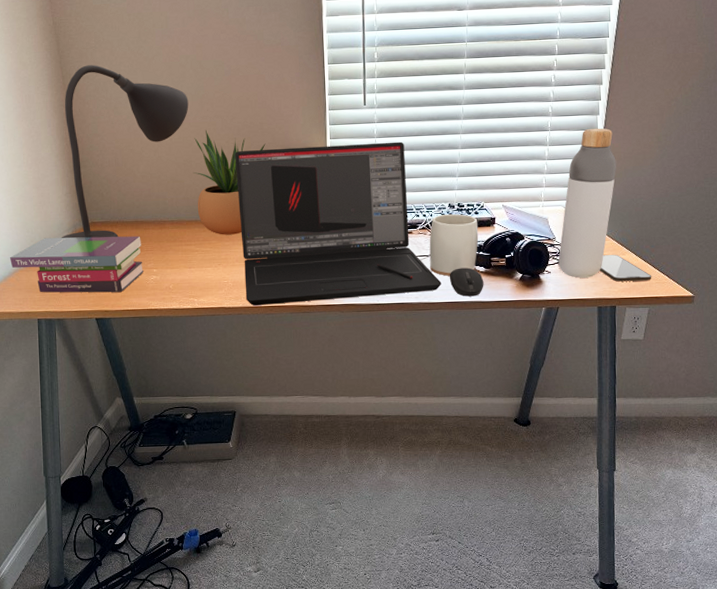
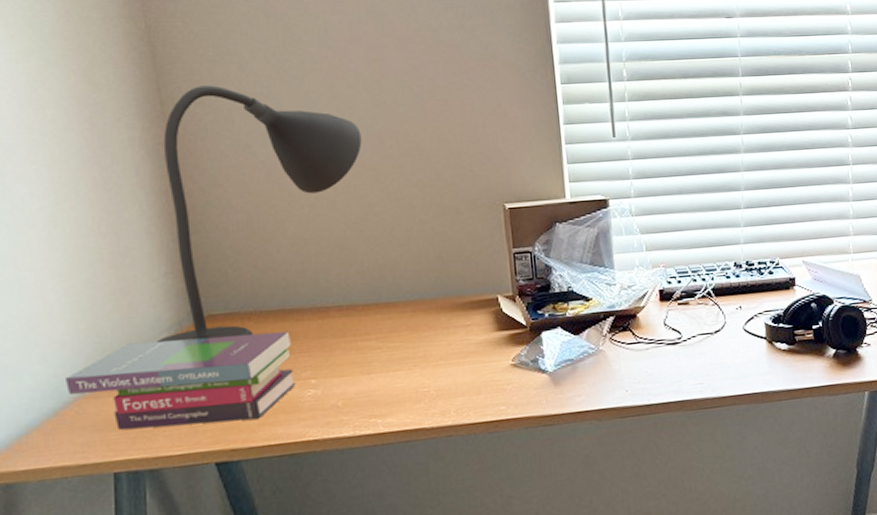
potted plant: present [194,129,266,235] -> none [371,173,478,323]
laptop: present [234,141,442,306] -> none [432,183,733,422]
mug: present [429,214,479,276] -> none [712,275,777,359]
computer mouse: present [449,267,484,297] -> none [742,345,789,385]

